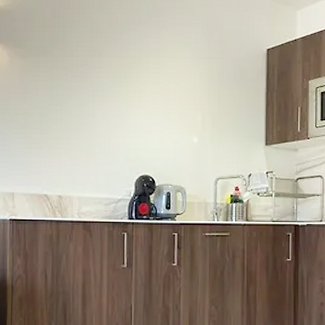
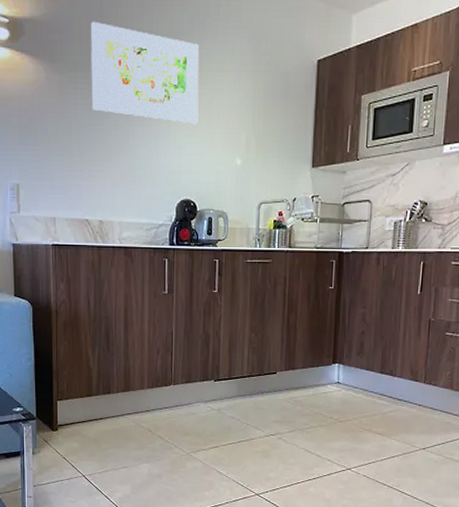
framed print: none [53,11,157,105] -> present [91,21,200,124]

